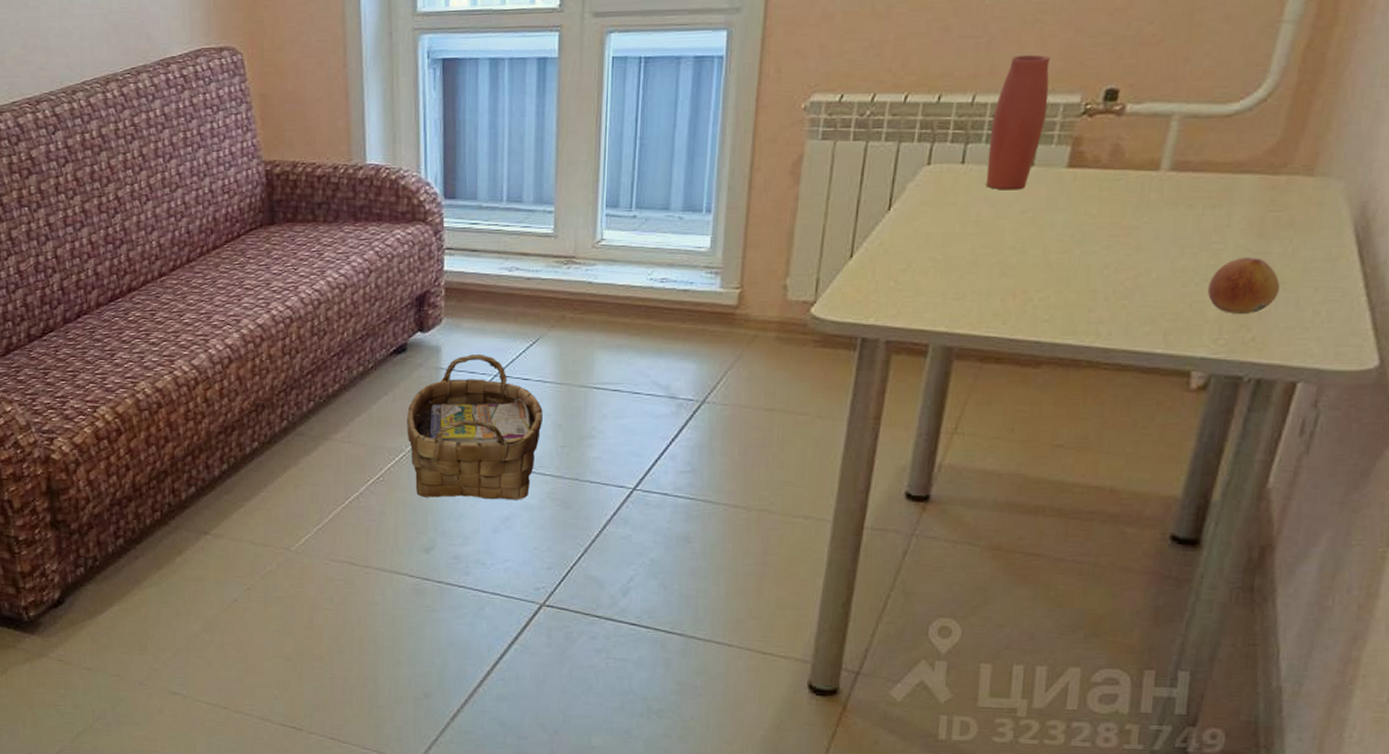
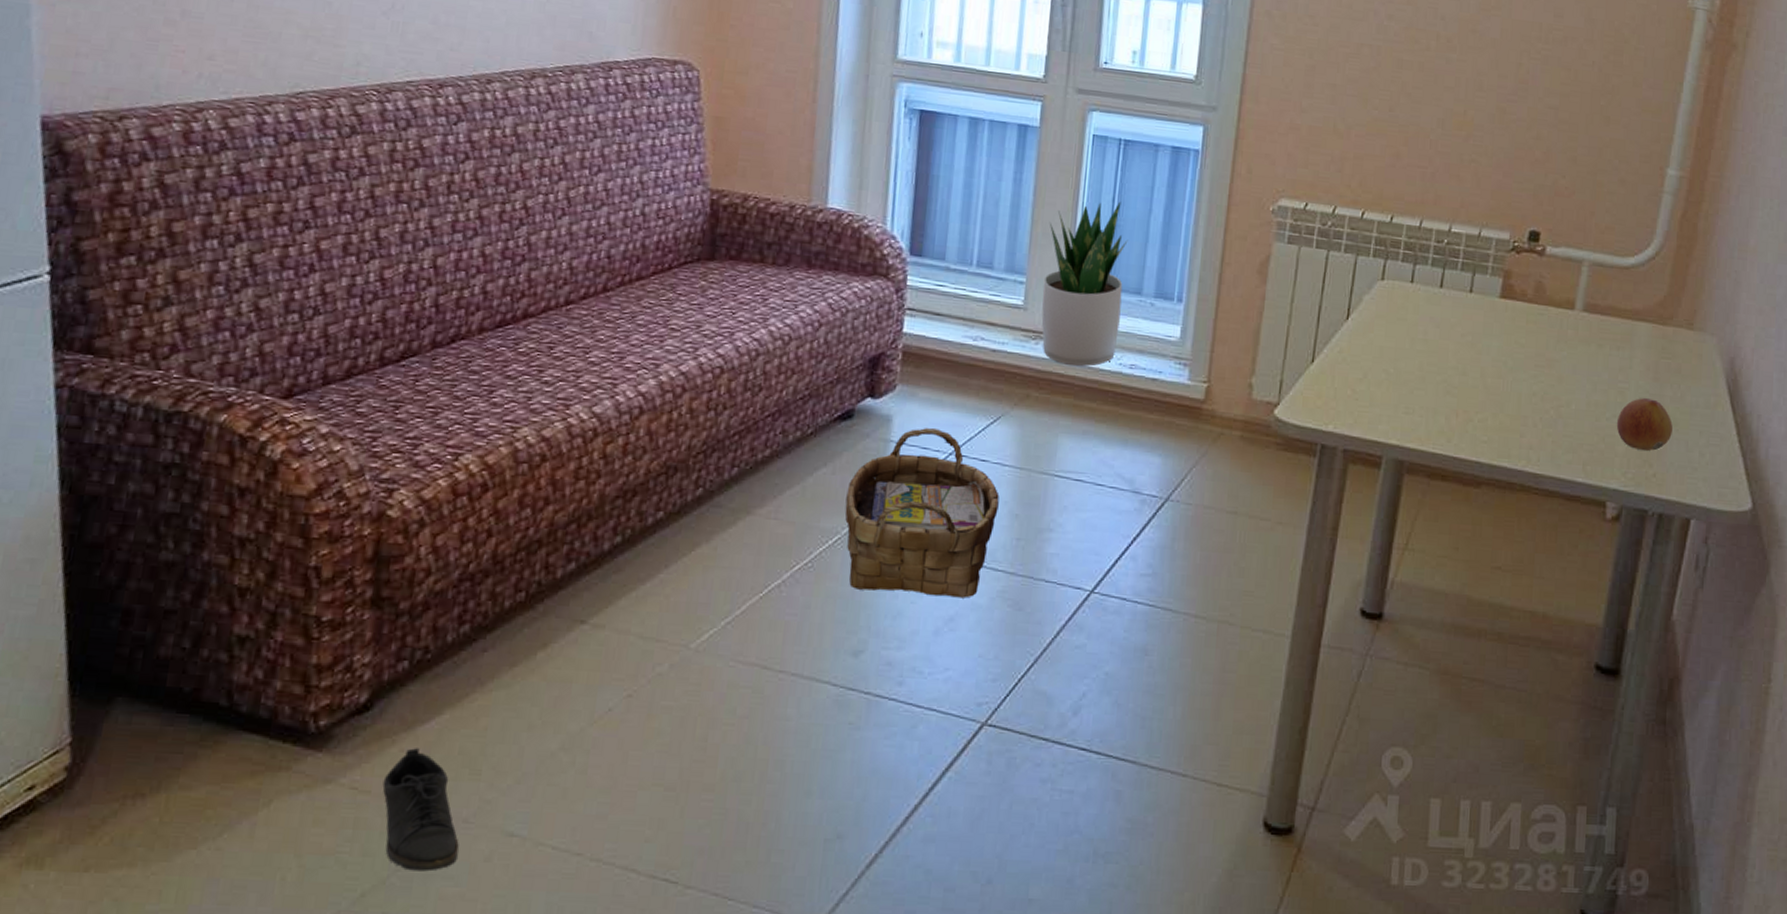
shoe: none [79,631,139,720] -> present [382,748,459,872]
planter: none [571,120,653,286] -> present [1041,201,1128,367]
vase: present [985,54,1050,190] -> none [1431,189,1484,314]

